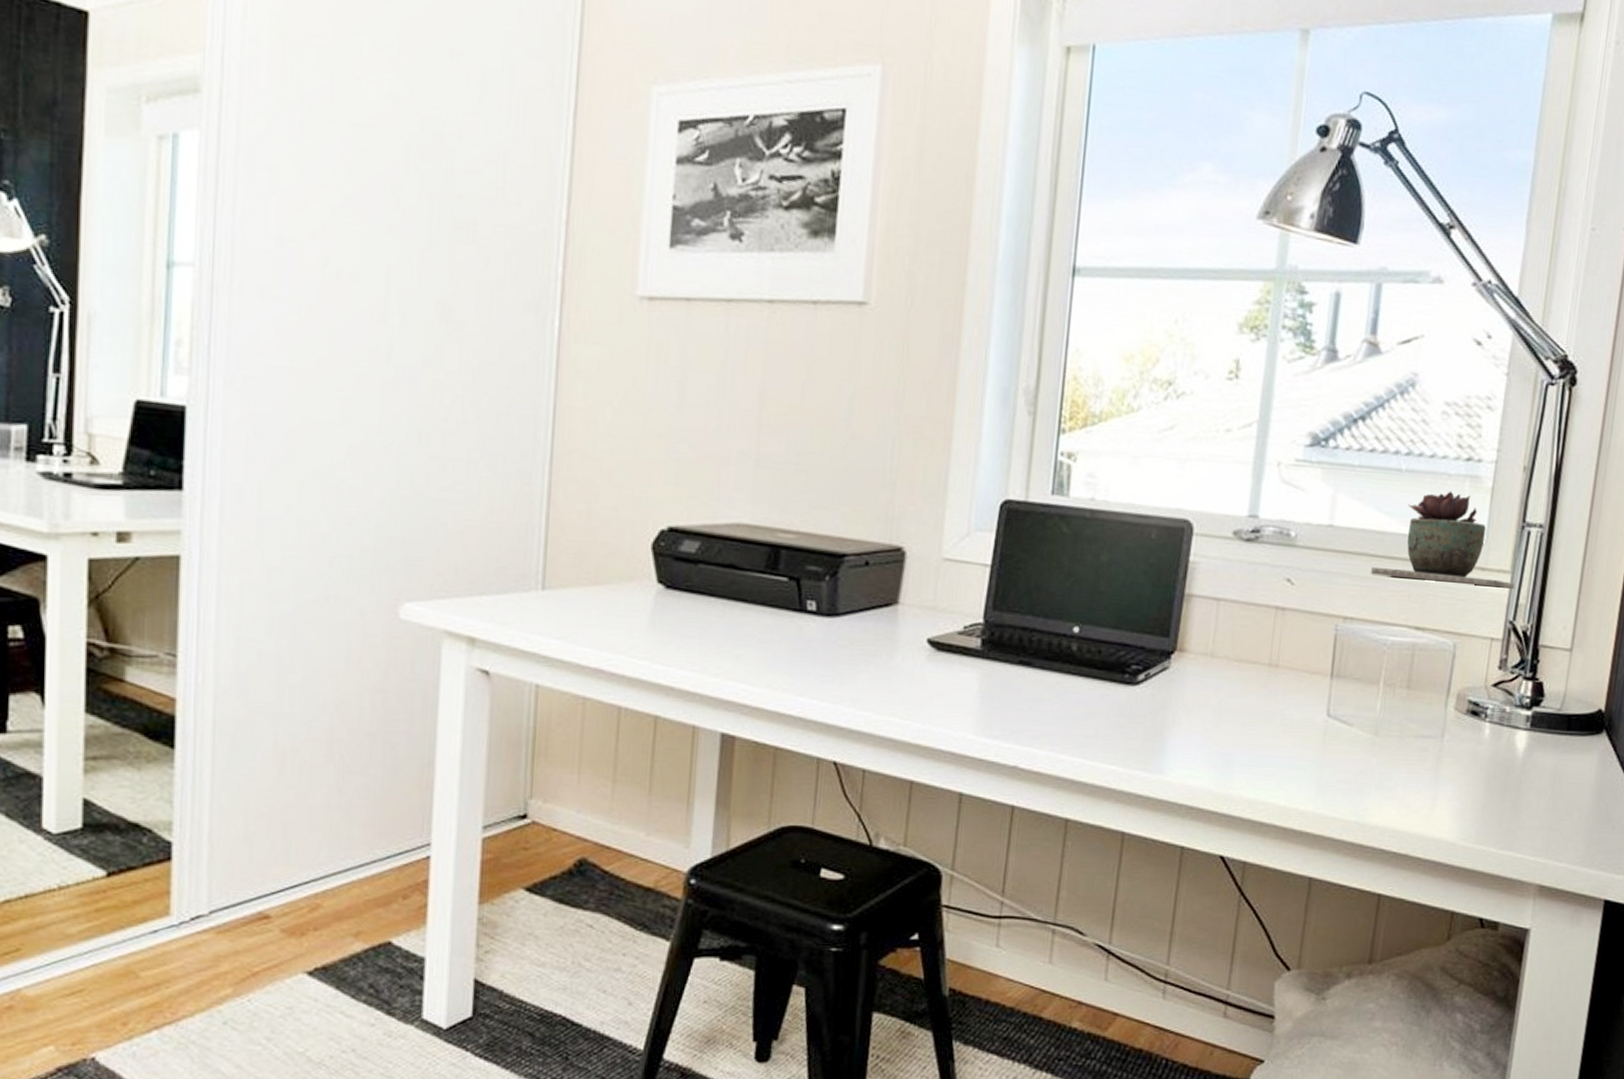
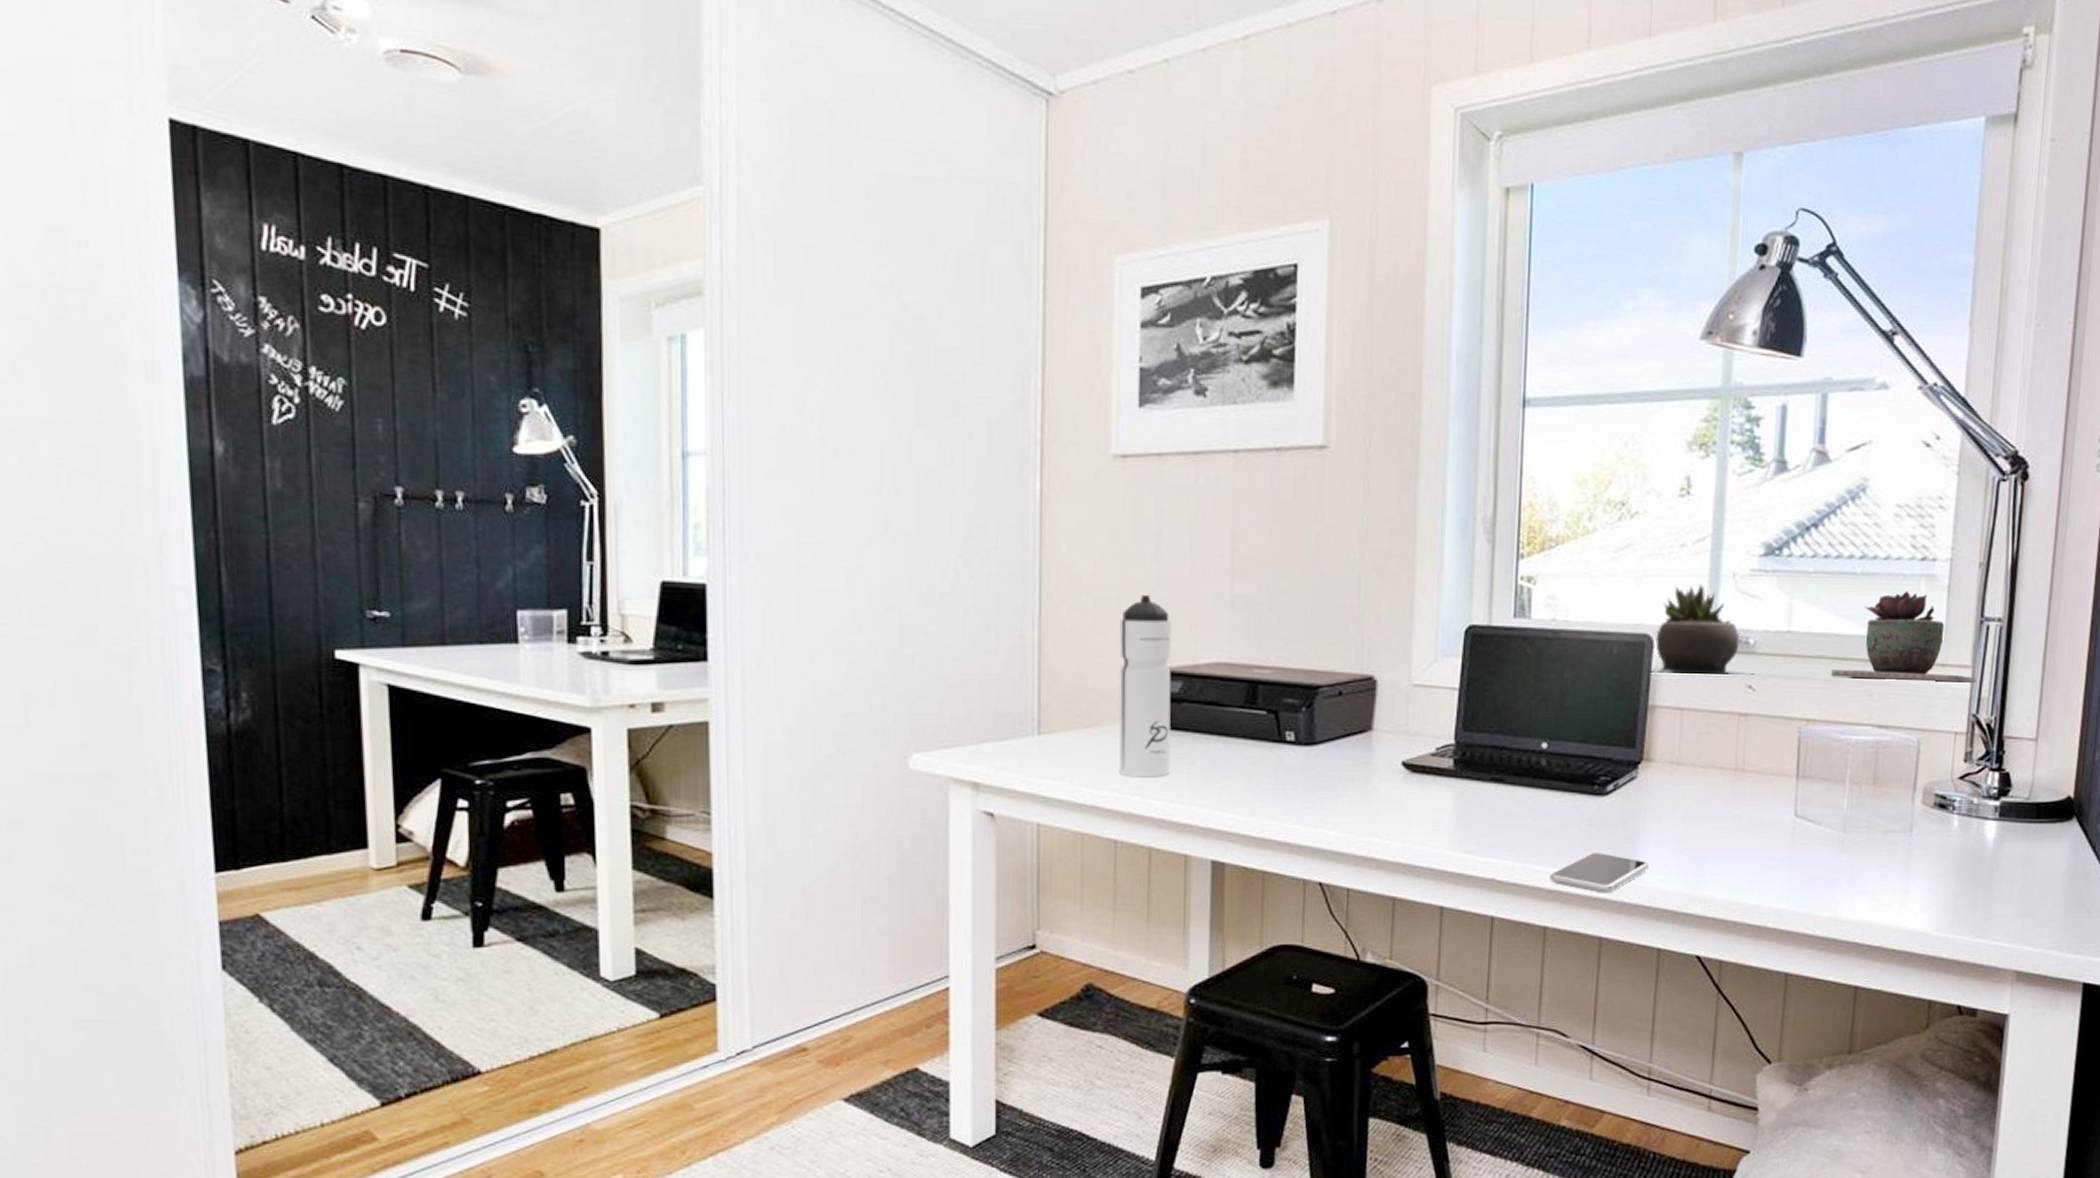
water bottle: none [627,446,693,642] -> present [1118,594,1172,778]
smartphone: none [1074,744,1178,787] -> present [1550,853,1650,893]
succulent plant: none [1184,472,1294,568] -> present [1646,584,1755,676]

